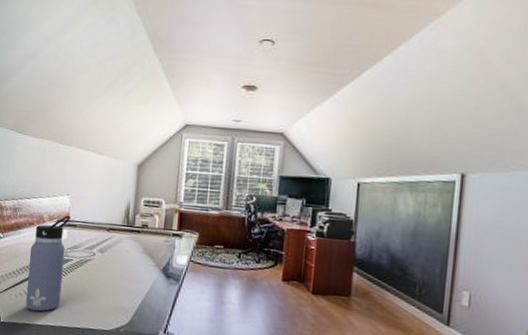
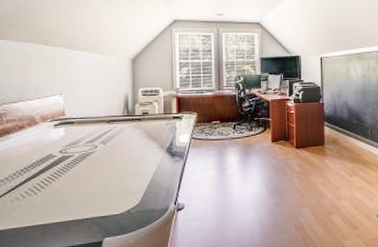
water bottle: present [25,215,70,312] -> none [23,113,66,212]

